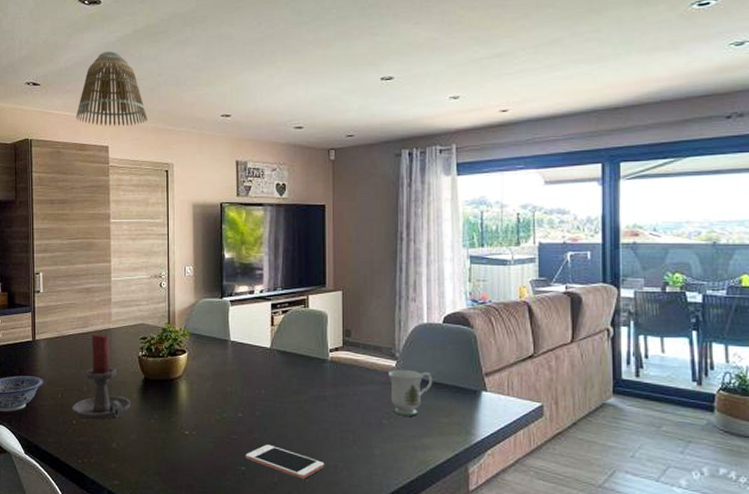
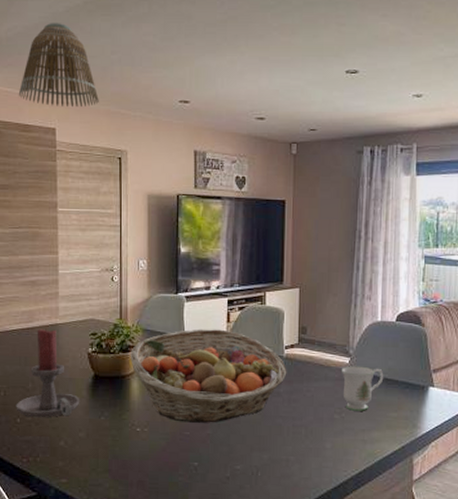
fruit basket: none [177,332,332,427] -> present [129,329,287,423]
cell phone: present [245,444,325,479] -> none [198,440,277,473]

